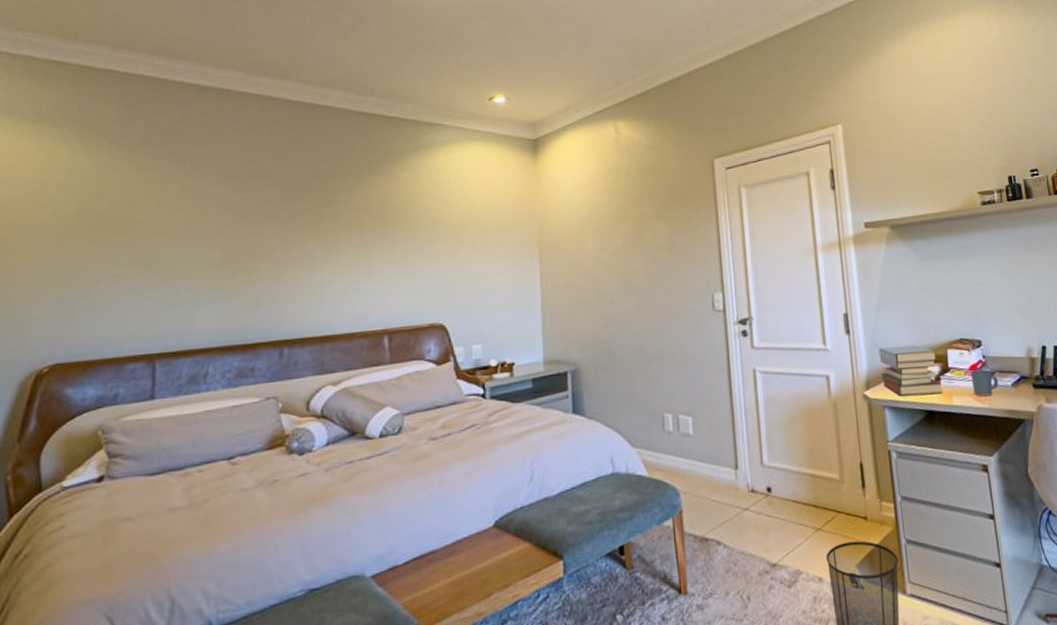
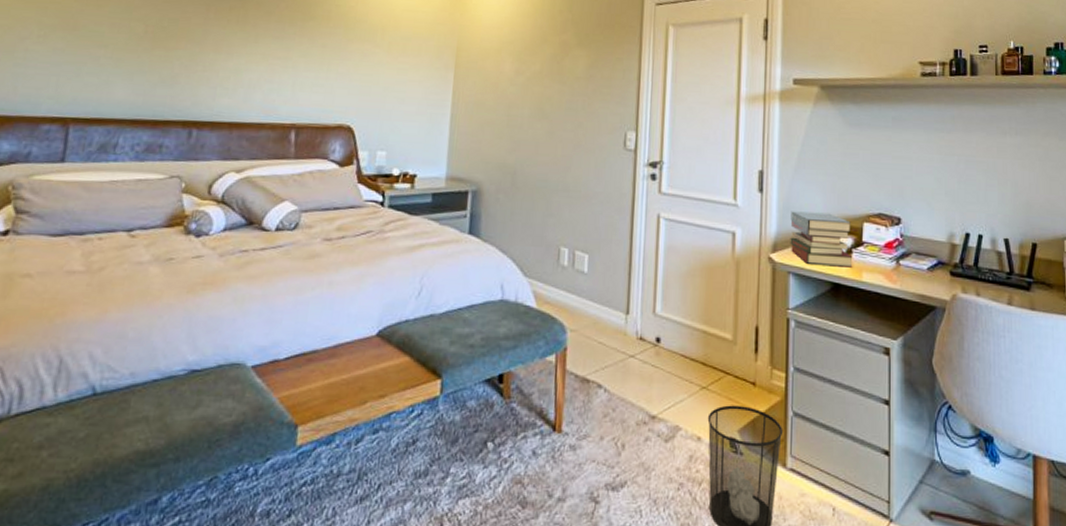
mug: present [970,369,999,397] -> none [884,248,914,278]

